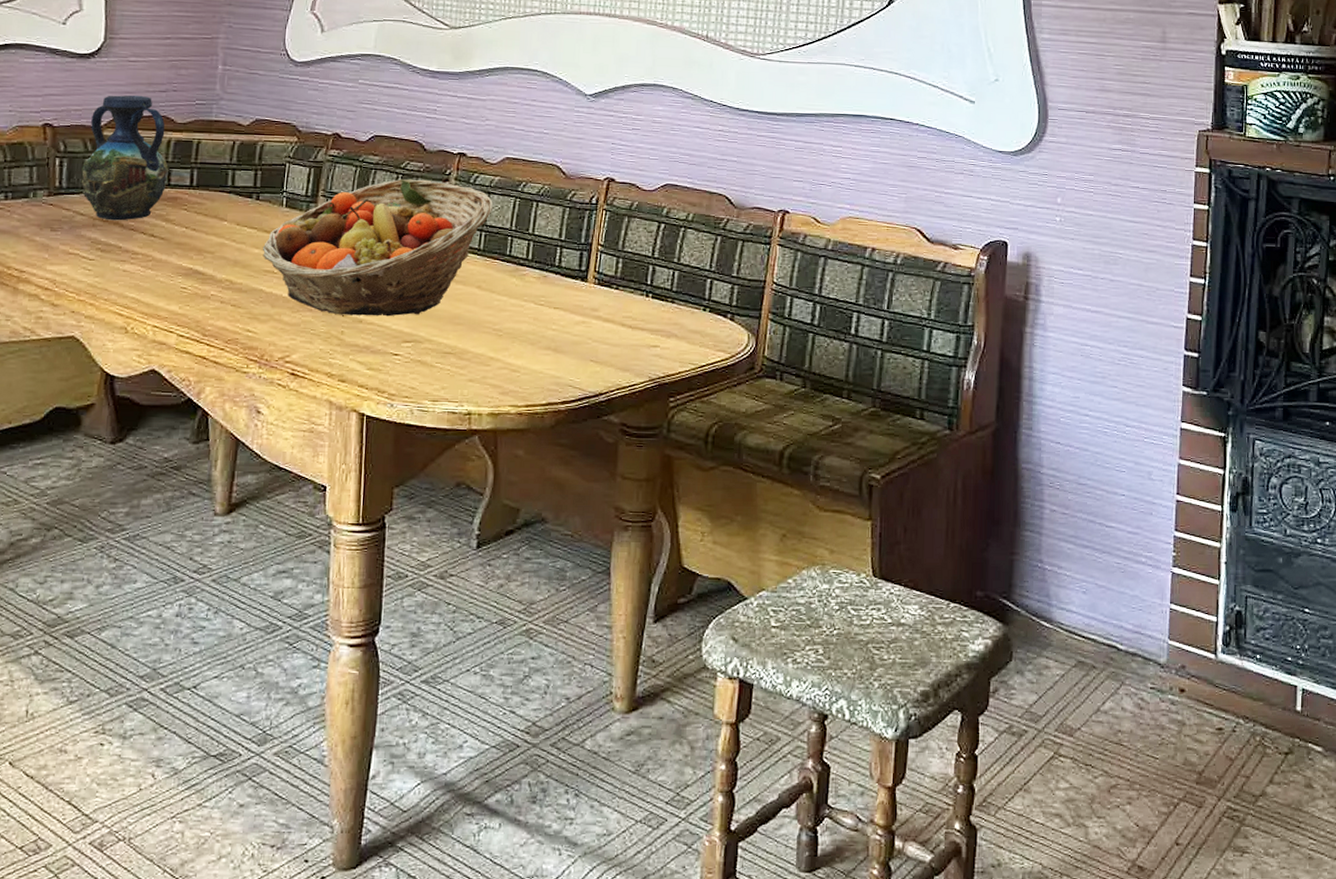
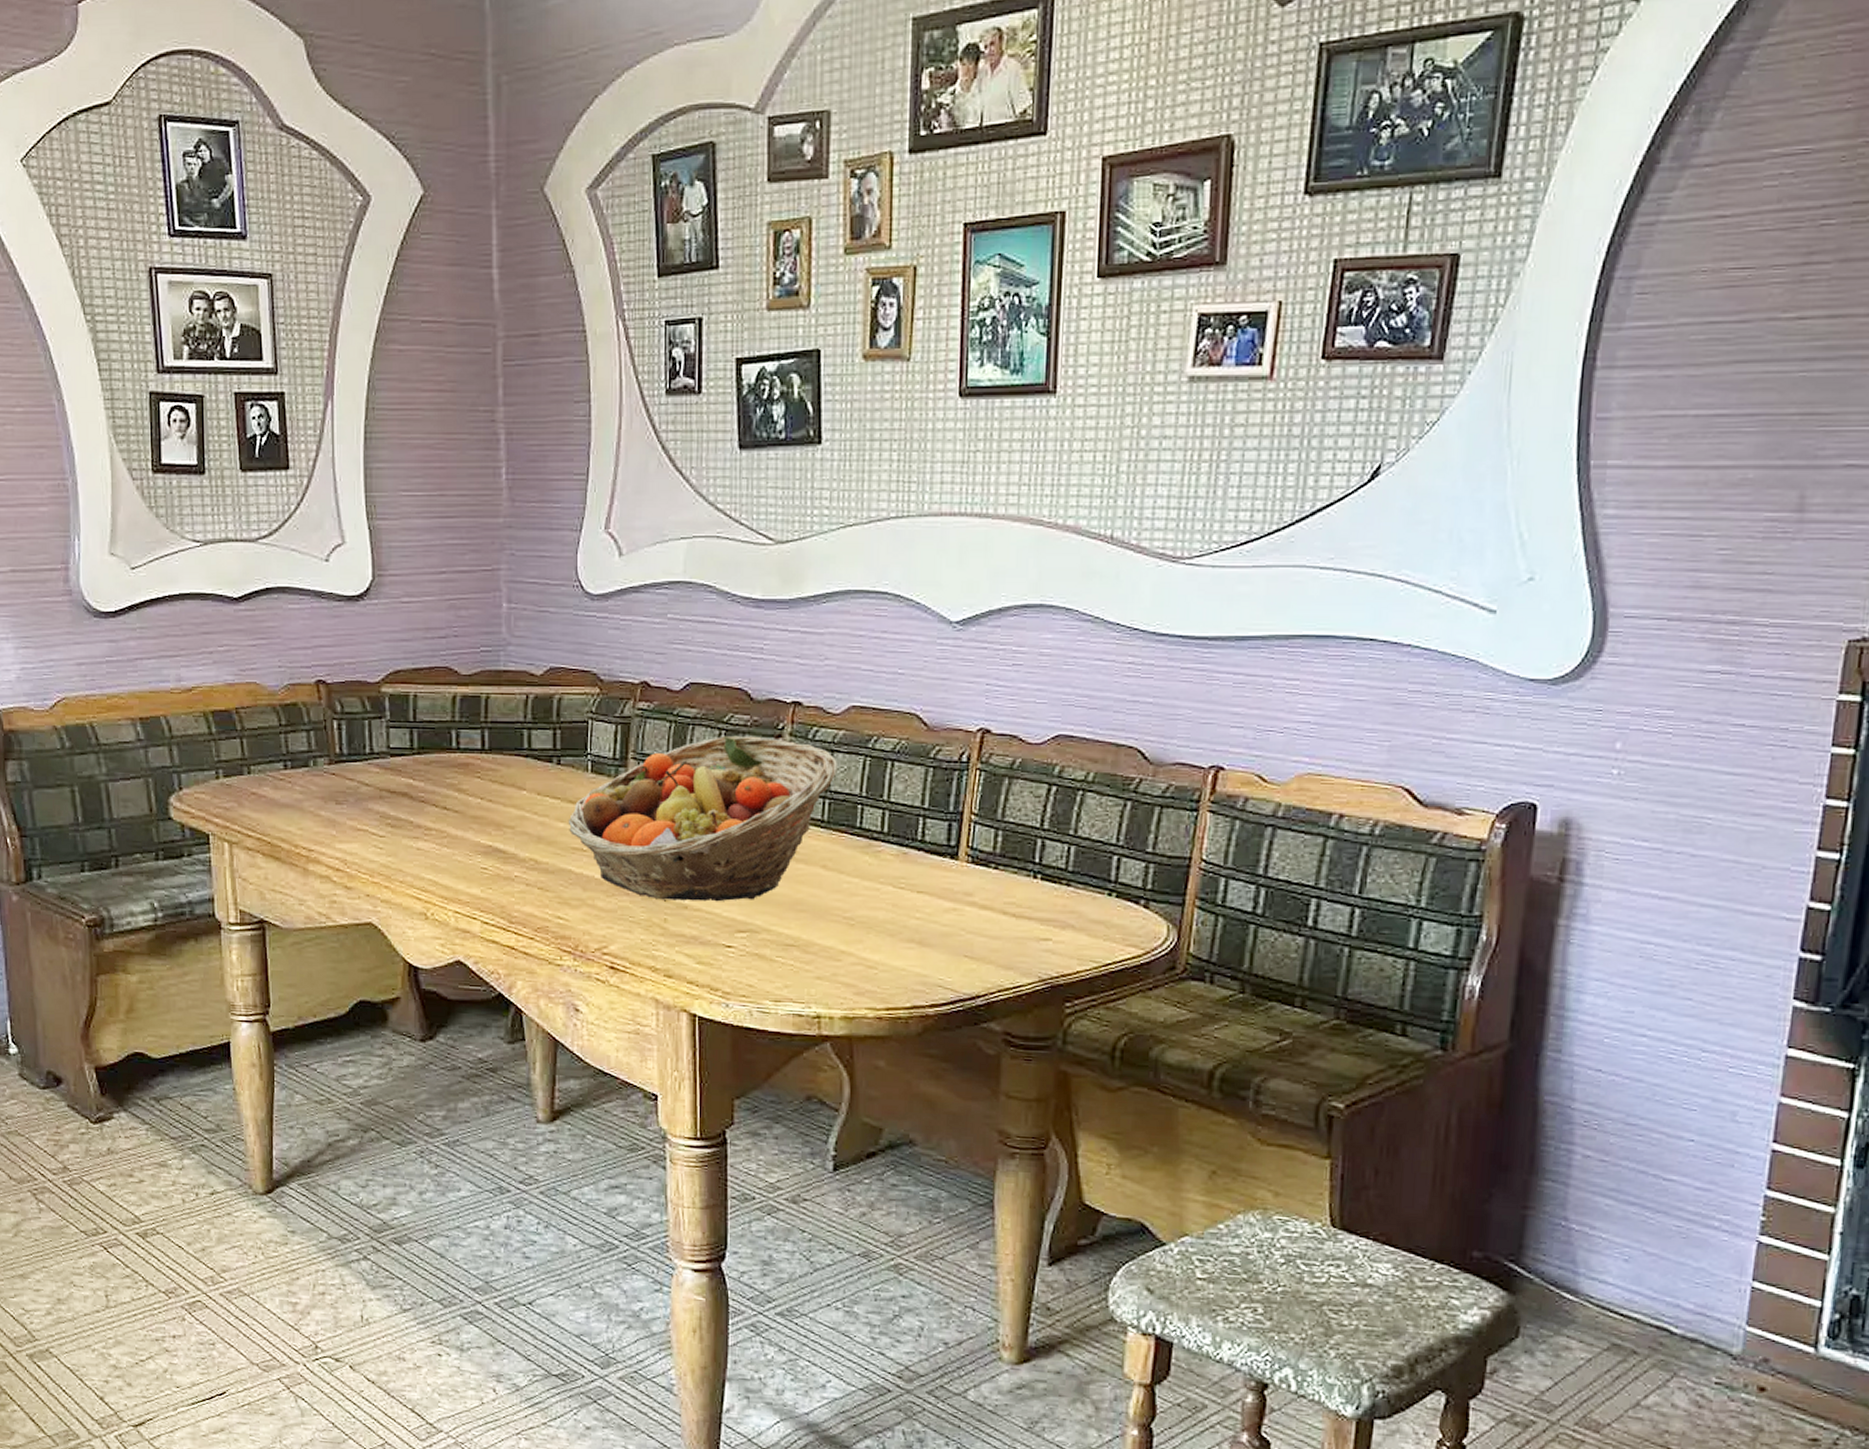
vase: present [81,95,169,221] -> none [362,642,456,792]

